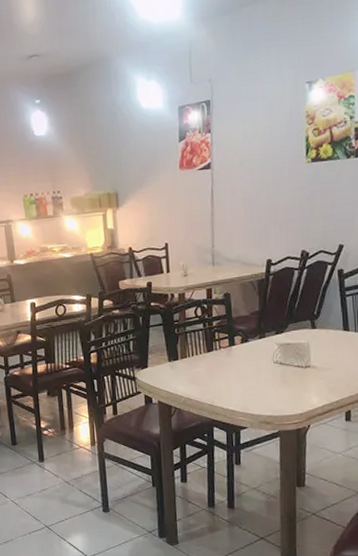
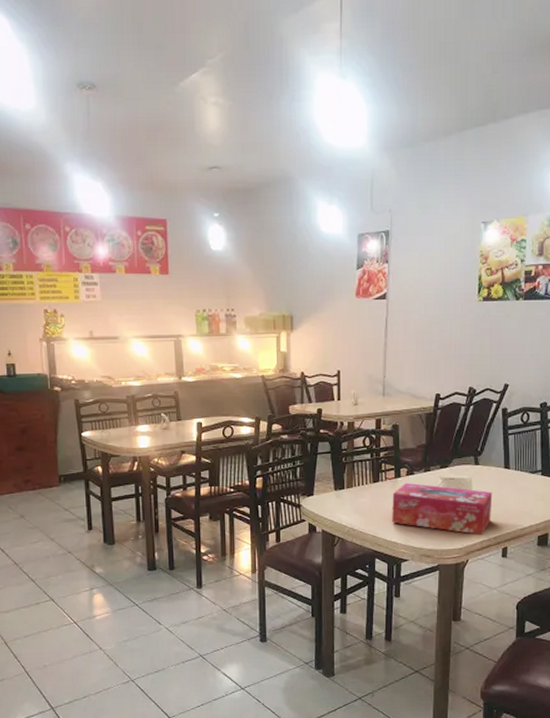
tissue box: none [227,350,333,399] -> present [392,483,493,535]

